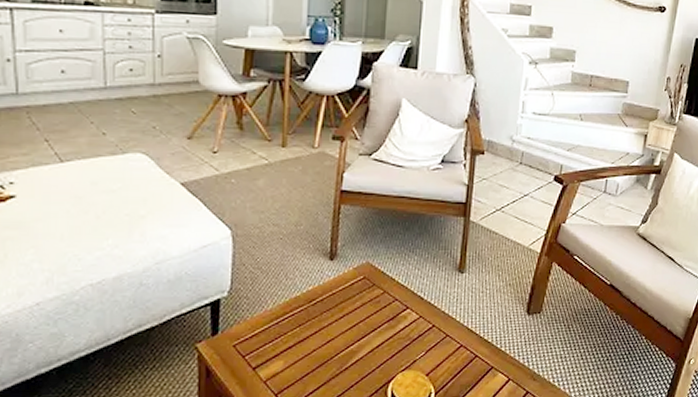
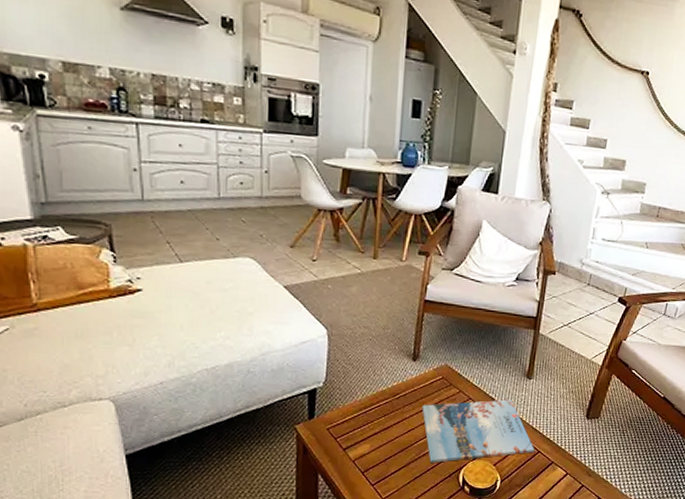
magazine: none [342,298,472,377] -> present [422,399,535,463]

